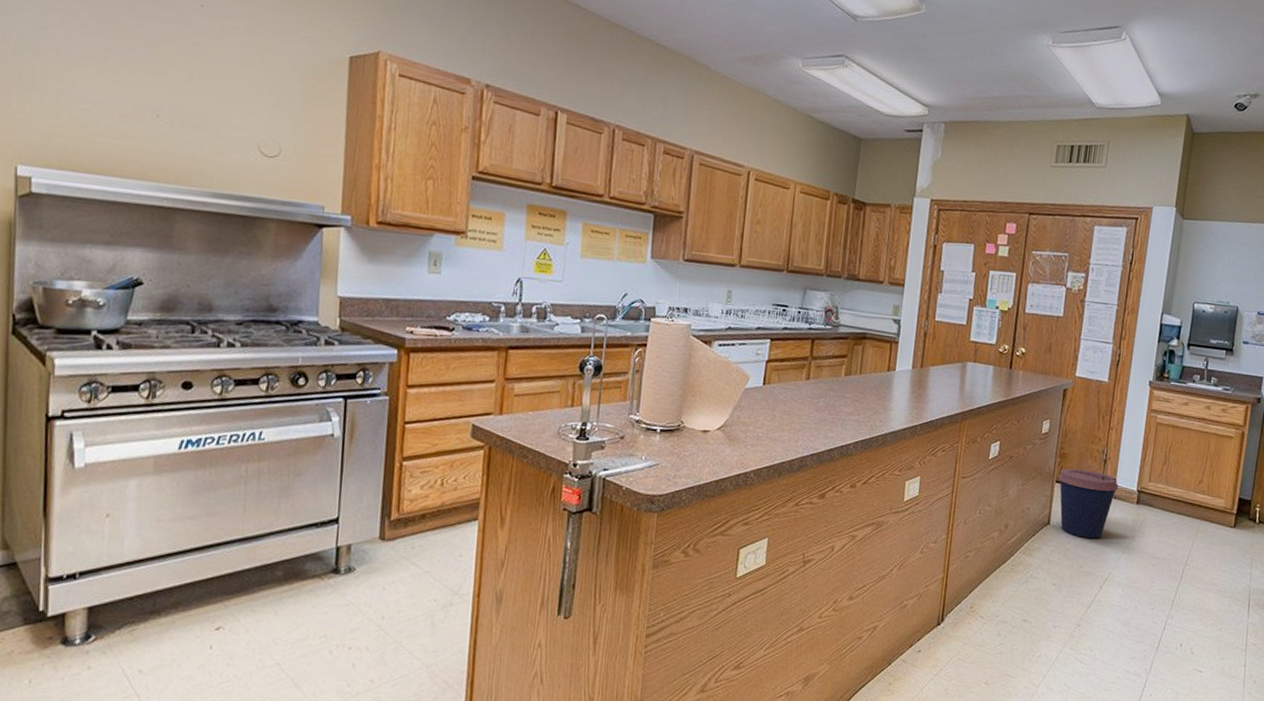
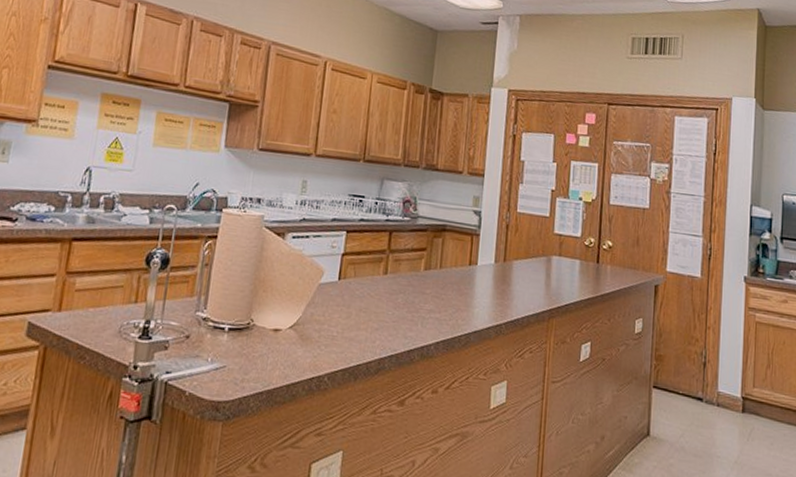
coffee cup: present [1058,468,1118,539] -> none [656,372,721,453]

